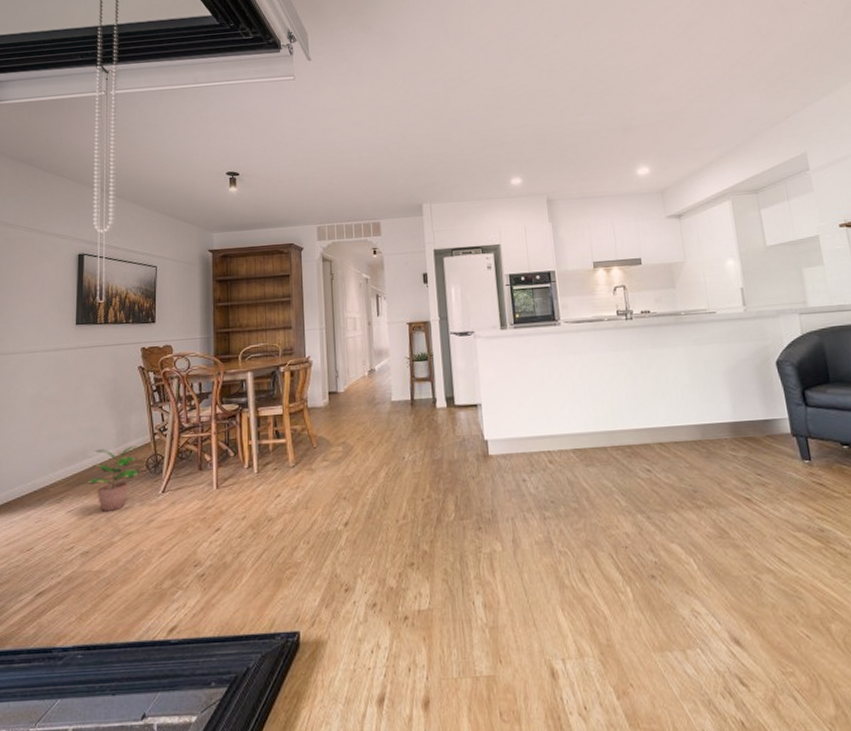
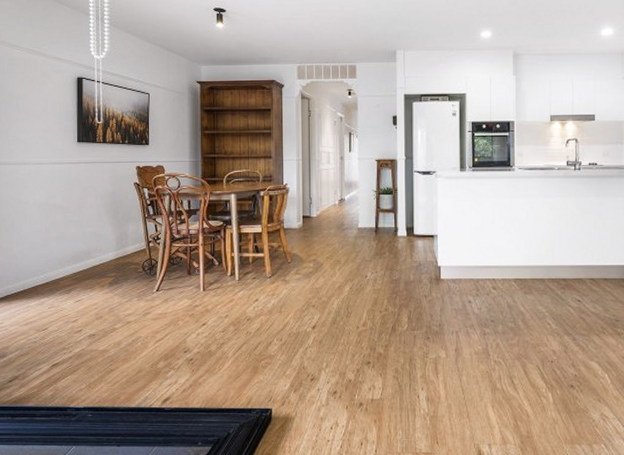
potted plant: present [87,446,140,512] -> none [92,251,137,303]

